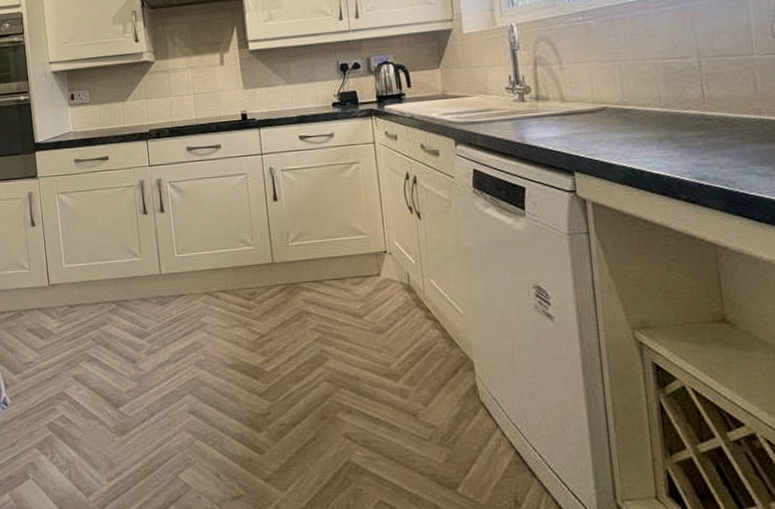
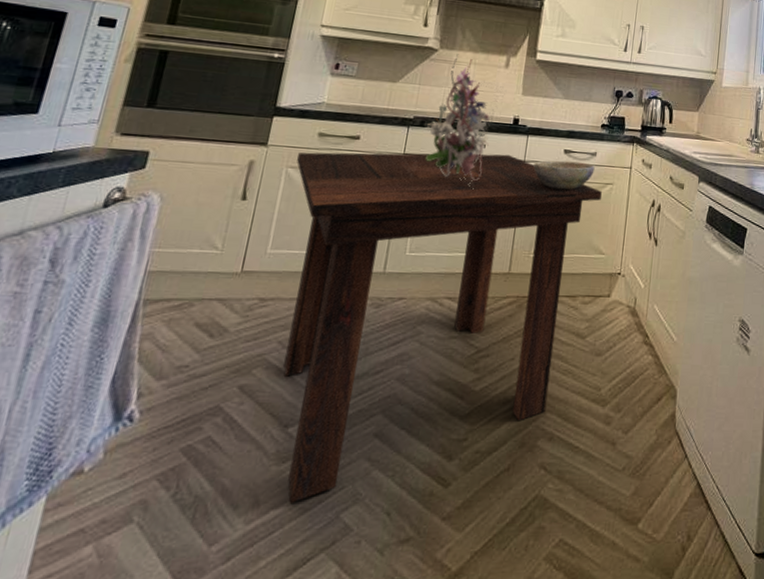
dining table: none [63,150,349,466] -> present [283,152,602,503]
bouquet: none [154,61,226,184] -> present [405,54,504,184]
bowl: none [272,145,336,177] -> present [533,160,595,190]

